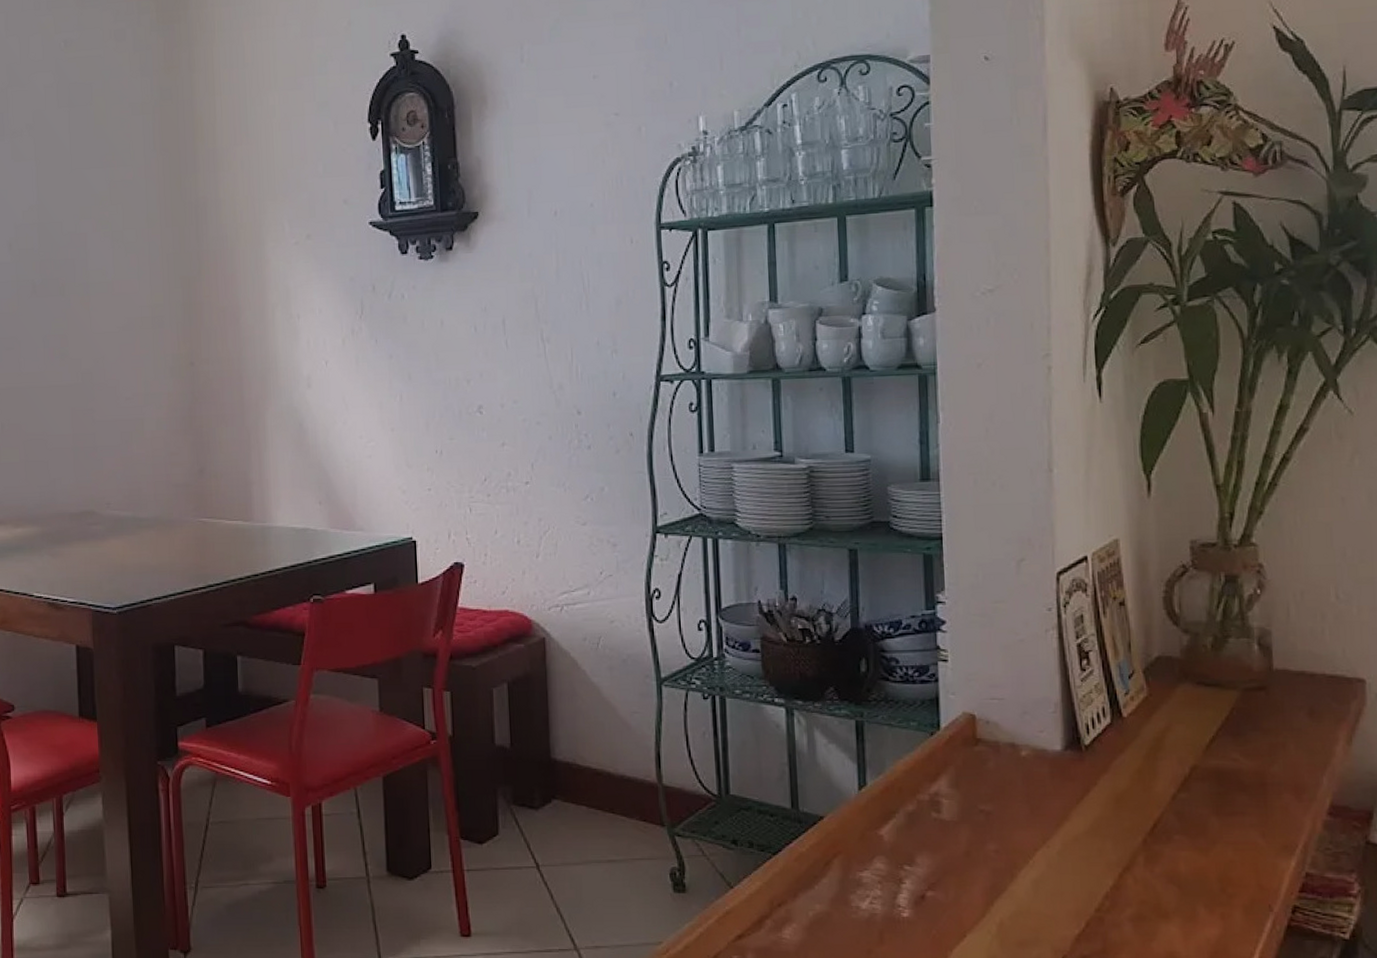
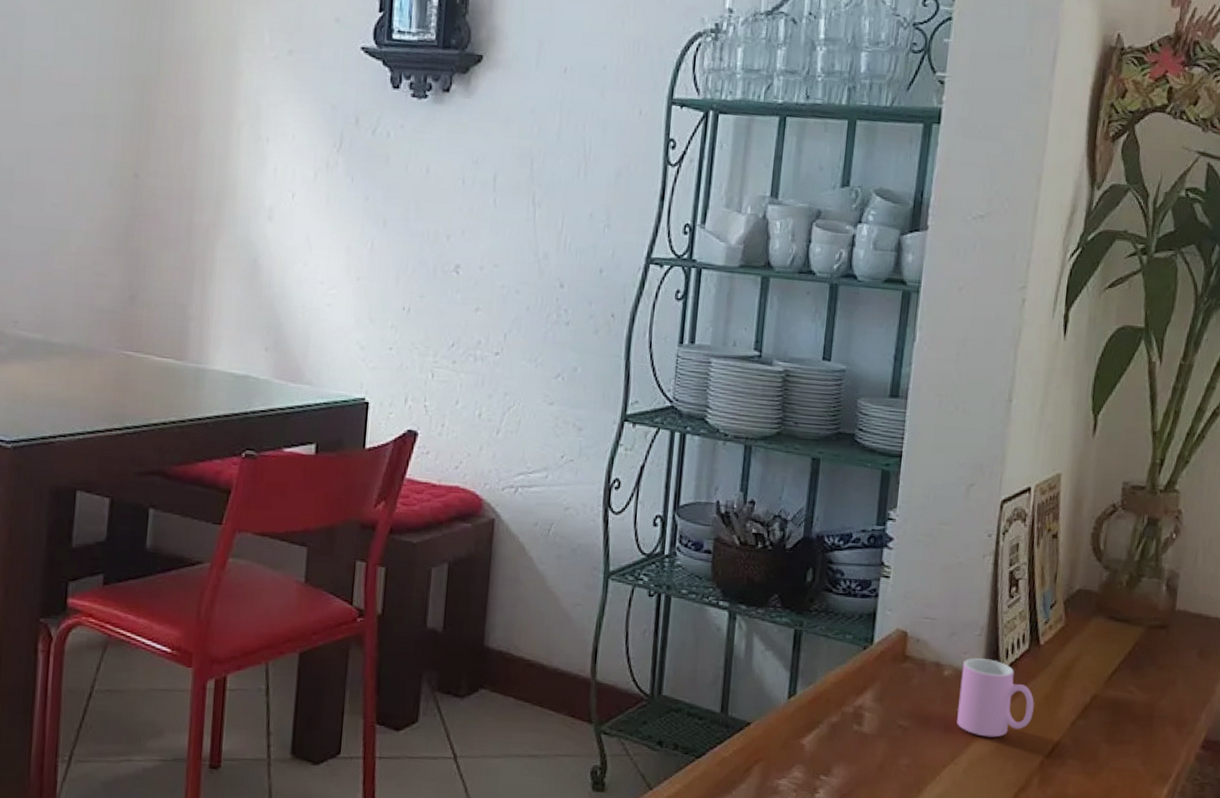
cup: none [1040,736,1127,817] -> present [957,658,1034,737]

